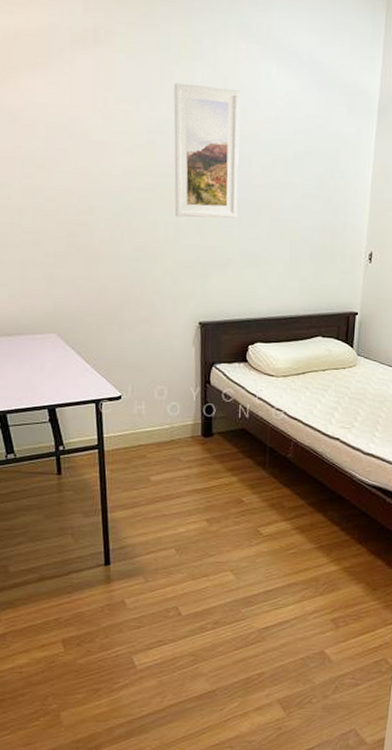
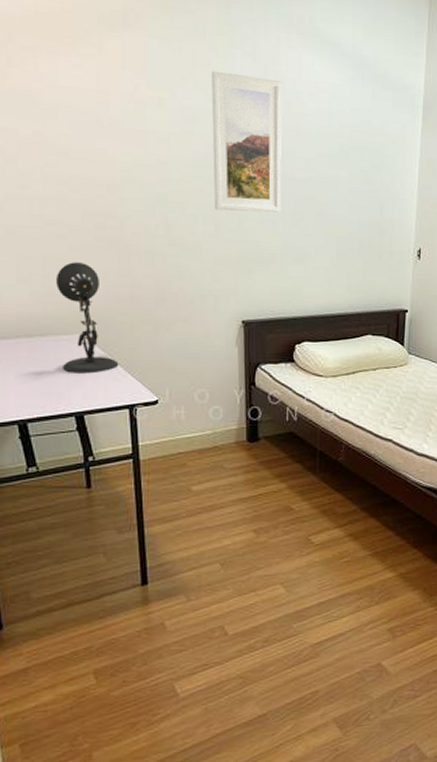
desk lamp: none [32,267,87,370] -> present [56,262,119,374]

